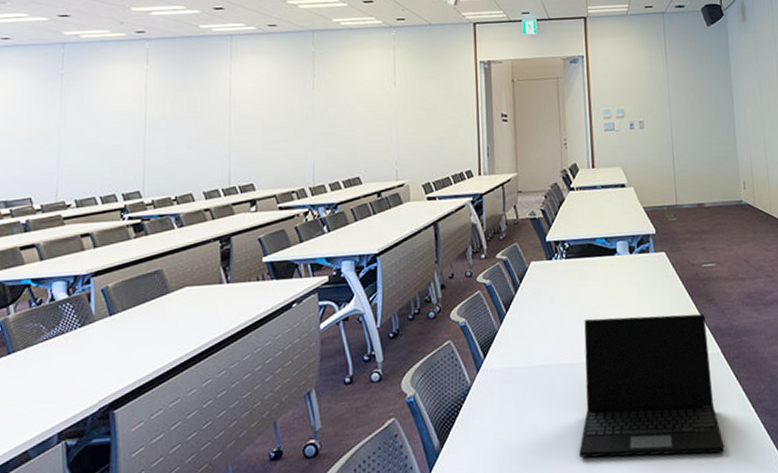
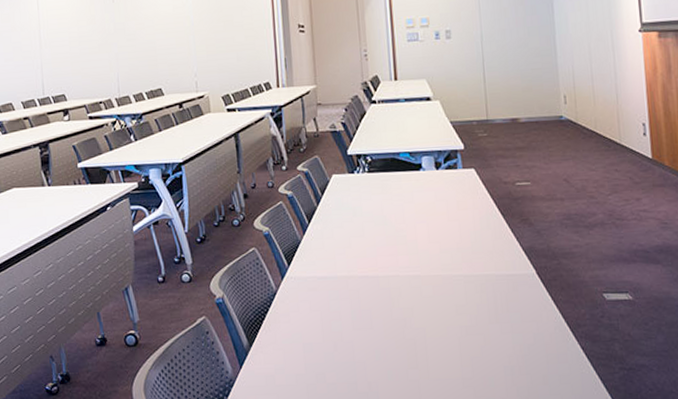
laptop: present [579,314,725,458] -> none [385,233,539,374]

